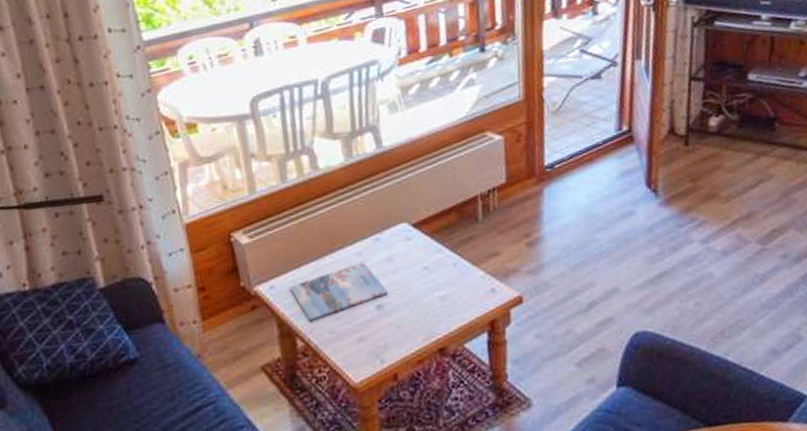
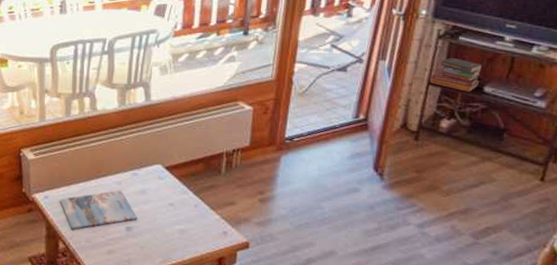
books: none [691,45,743,83] -> present [429,57,483,92]

